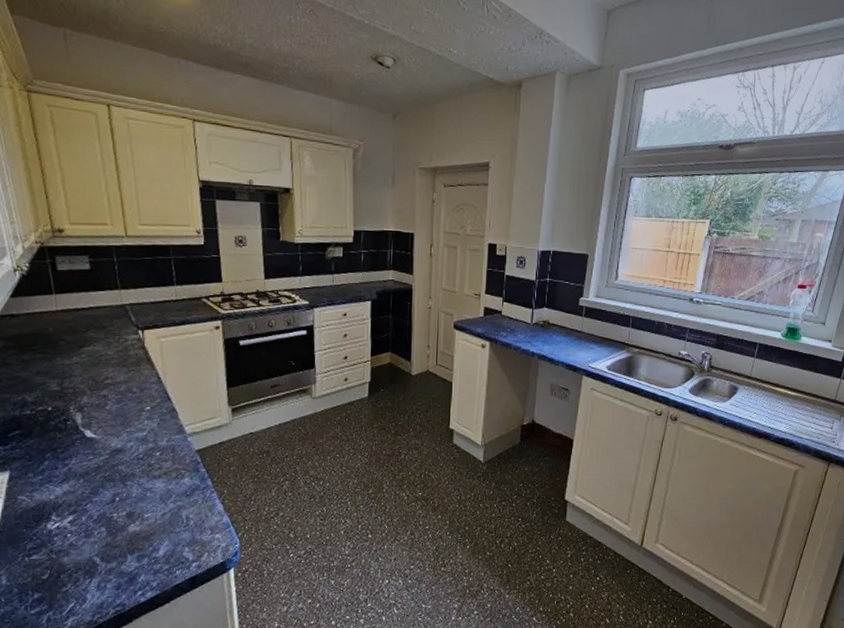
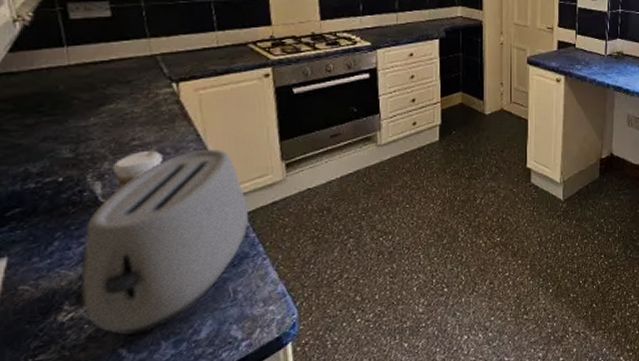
toaster: none [57,391,199,547] -> present [70,148,248,337]
coffee cup: none [90,388,130,420] -> present [112,150,162,188]

